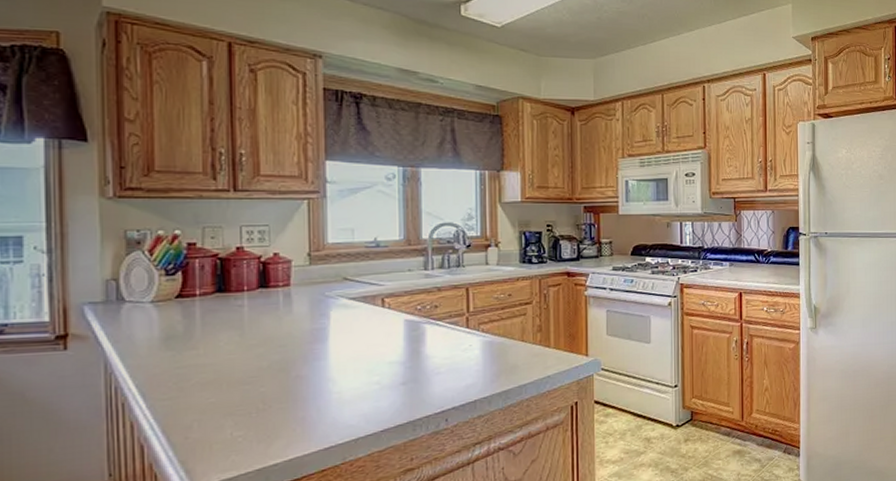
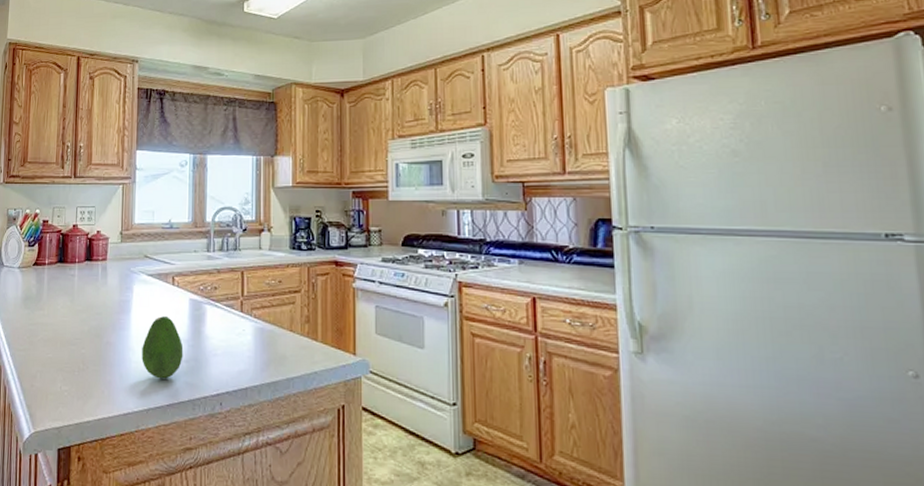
fruit: none [345,341,399,406] -> present [142,316,184,379]

